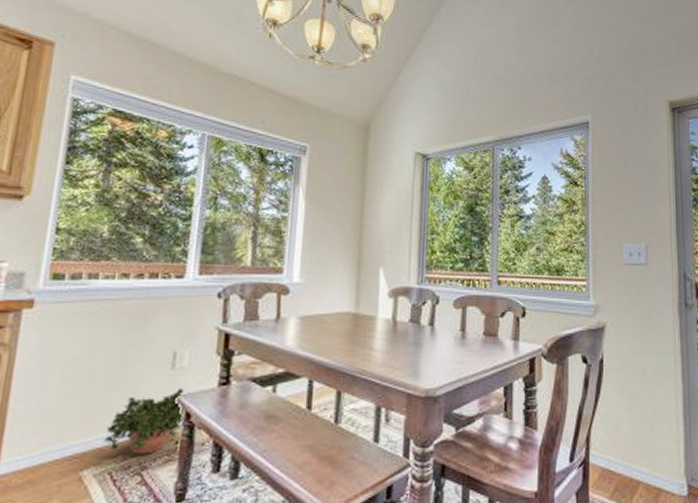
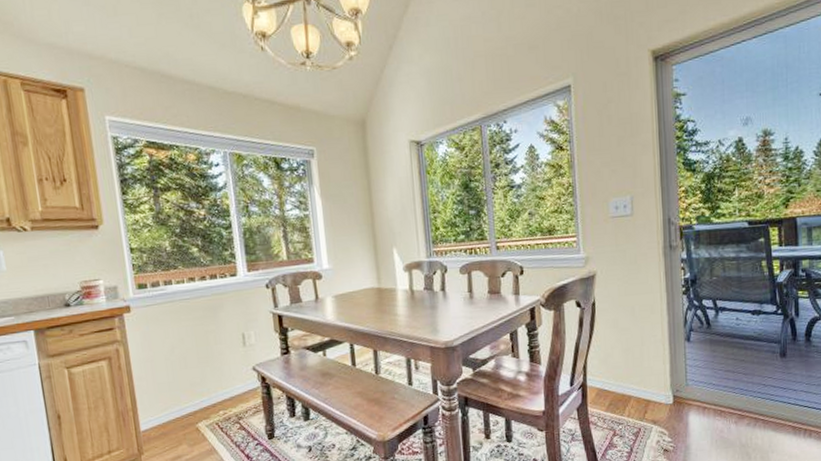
potted plant: present [102,387,184,455] -> none [205,359,264,410]

